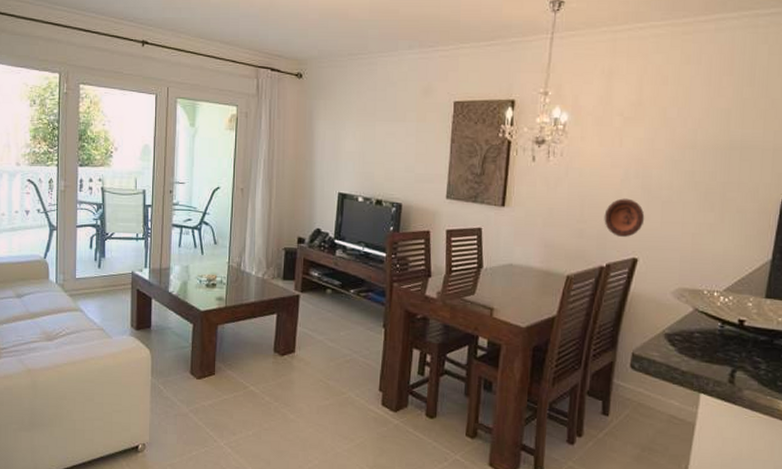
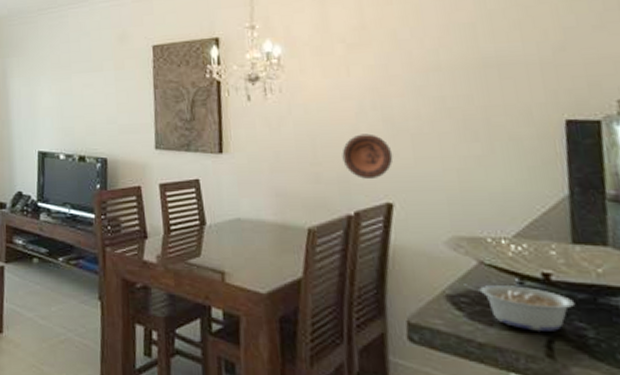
legume: none [680,327,757,364] -> present [464,285,576,331]

